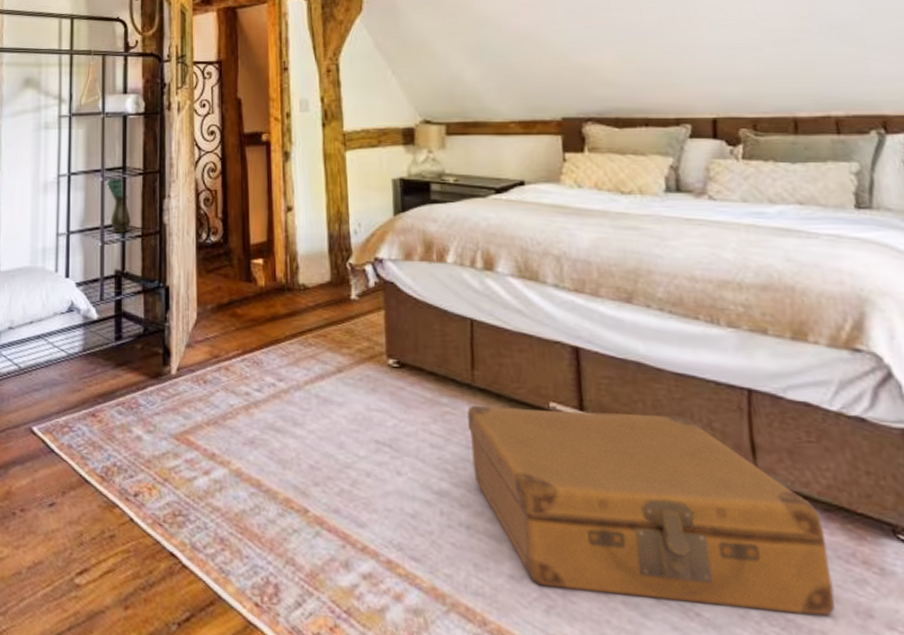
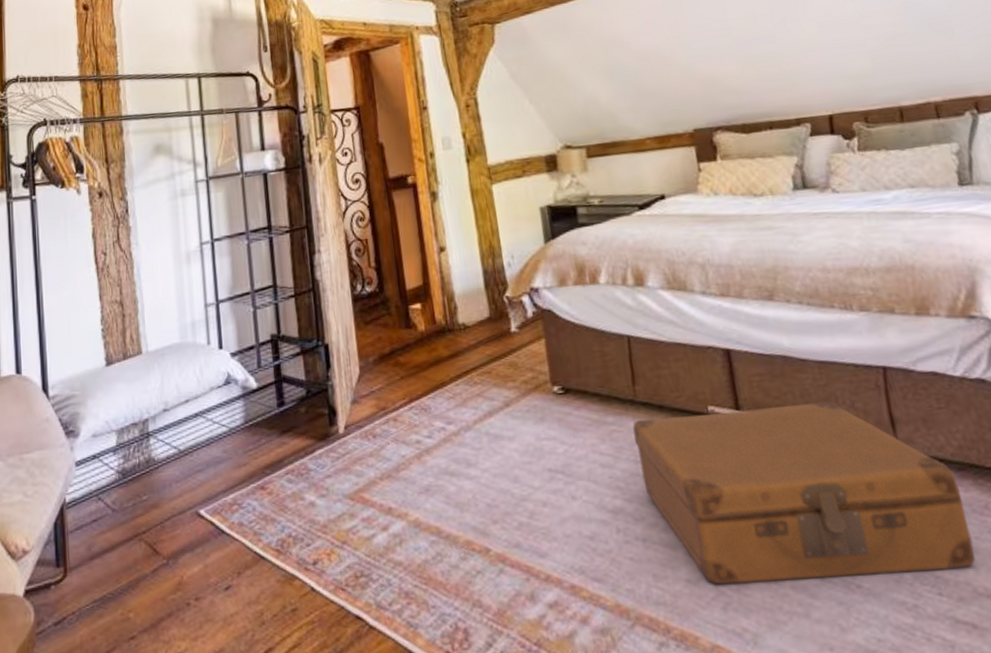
vase: present [106,176,132,234] -> none [252,236,283,297]

